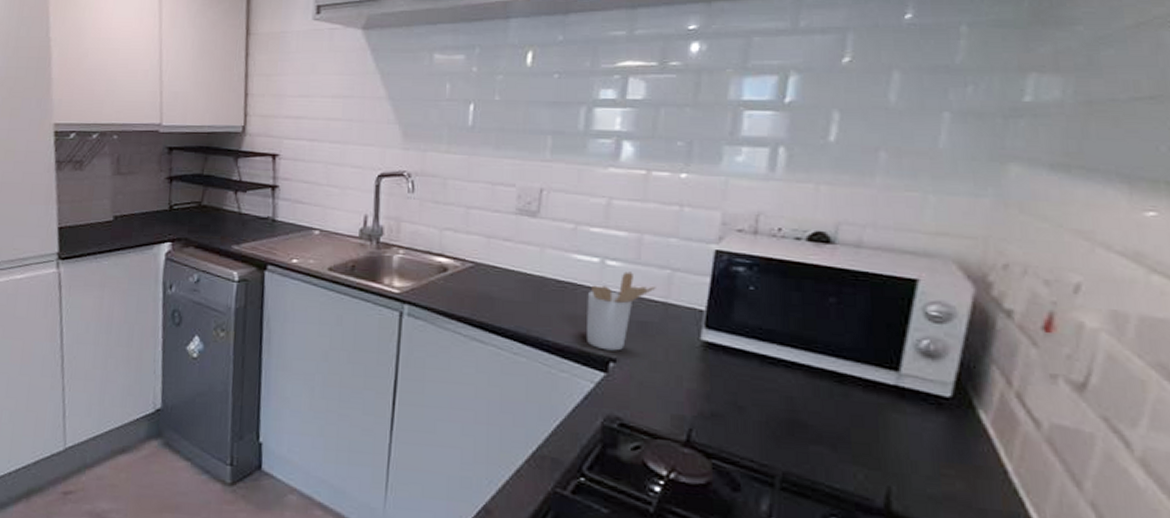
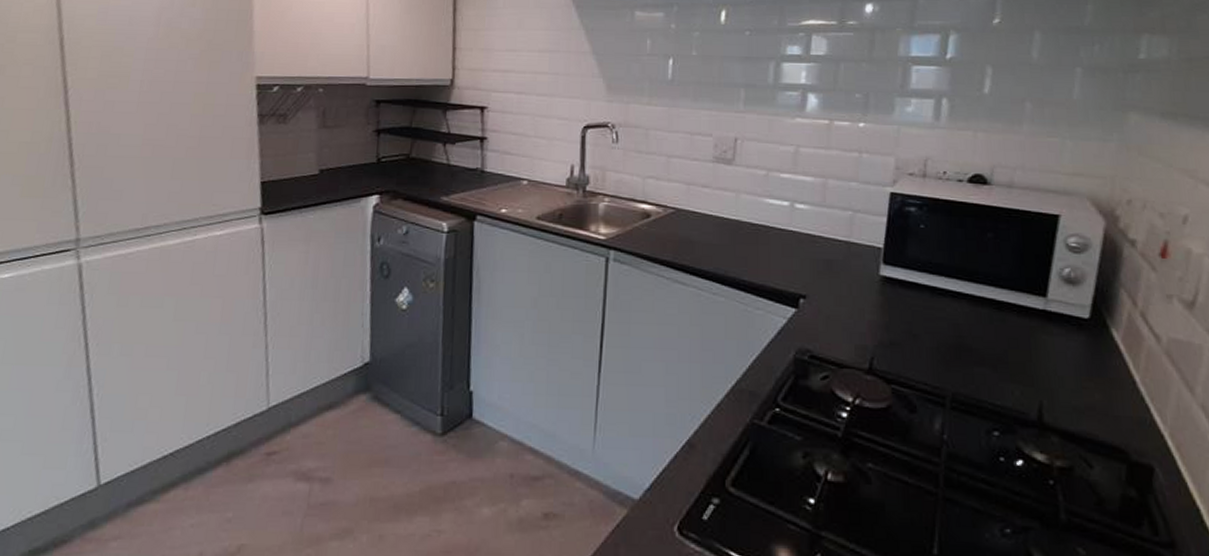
utensil holder: present [585,271,656,351] -> none [778,214,840,288]

